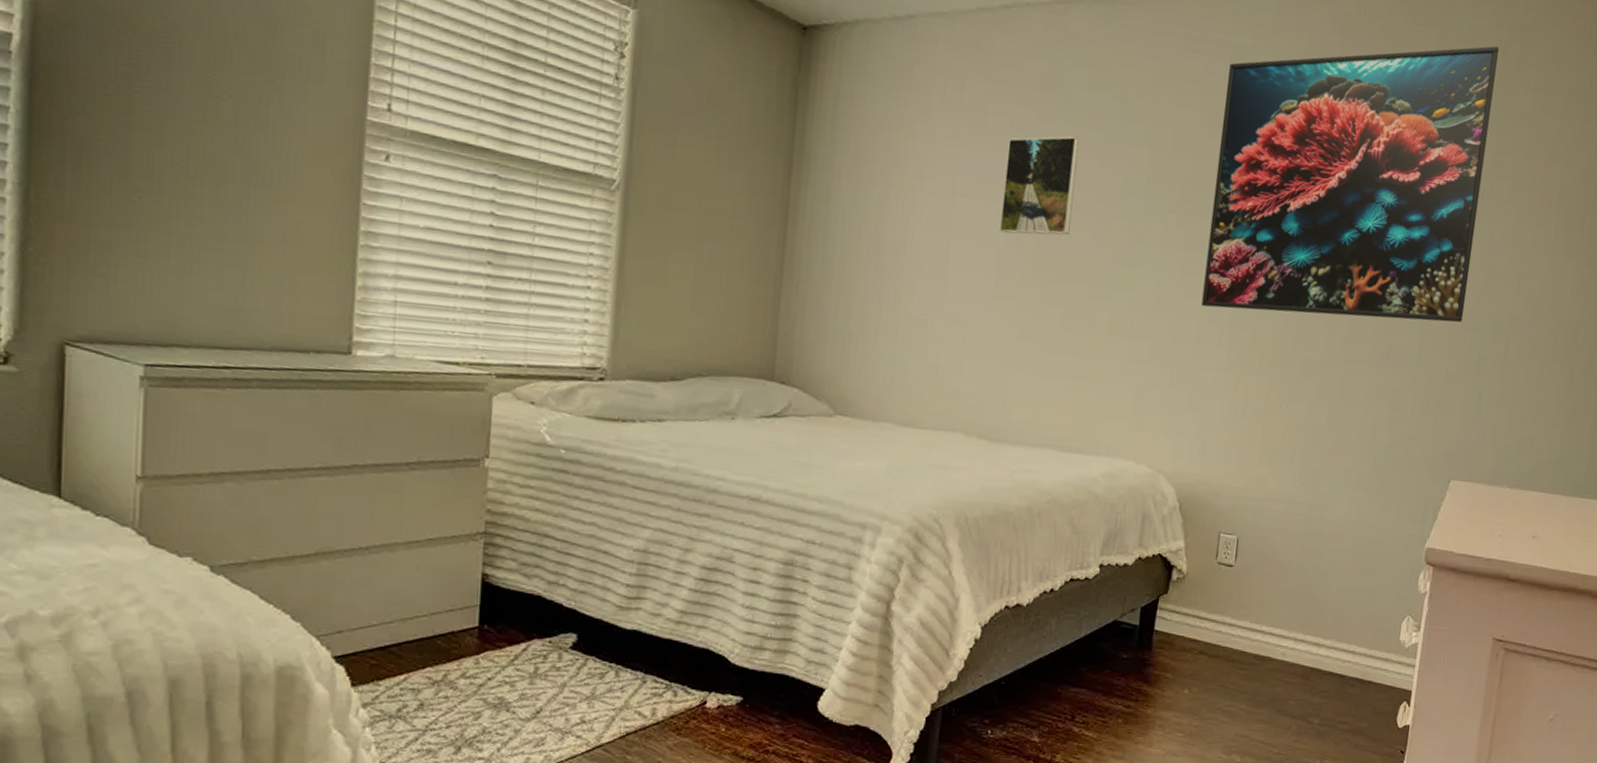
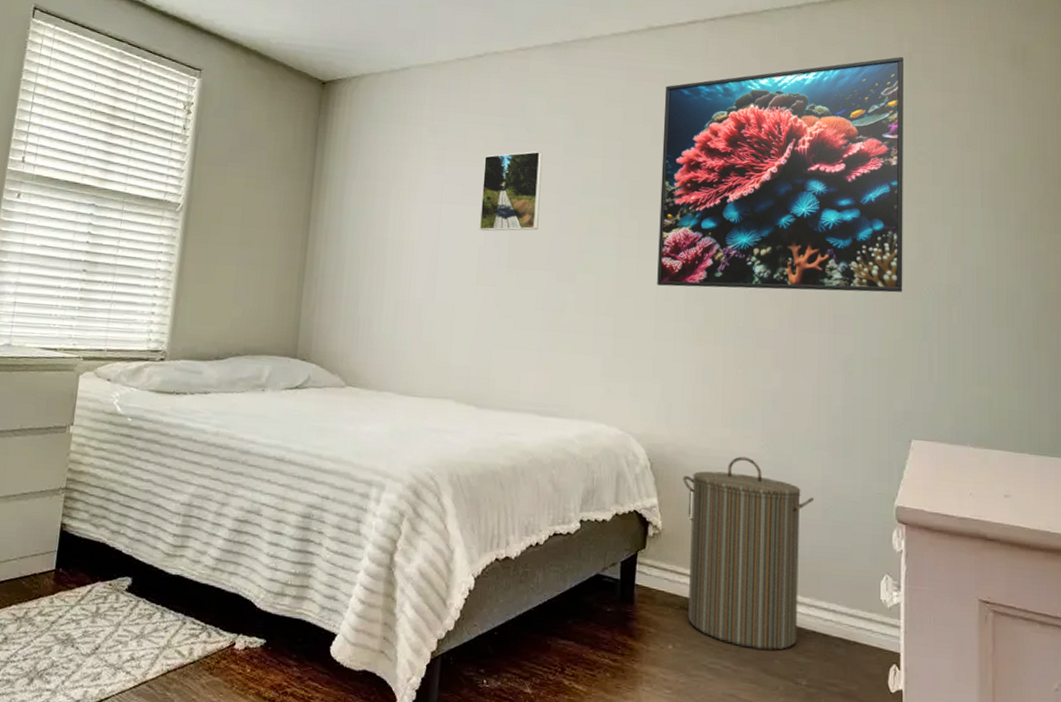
laundry hamper: none [1207,497,1347,692] -> present [682,456,815,650]

